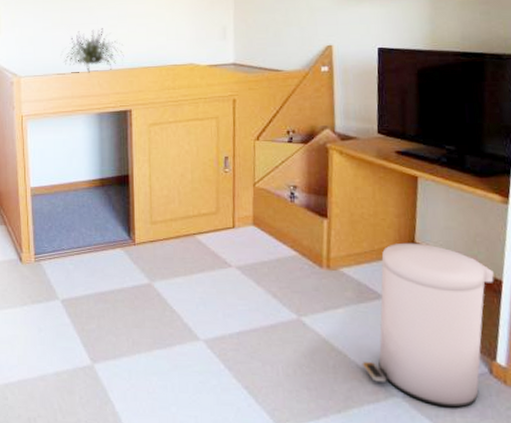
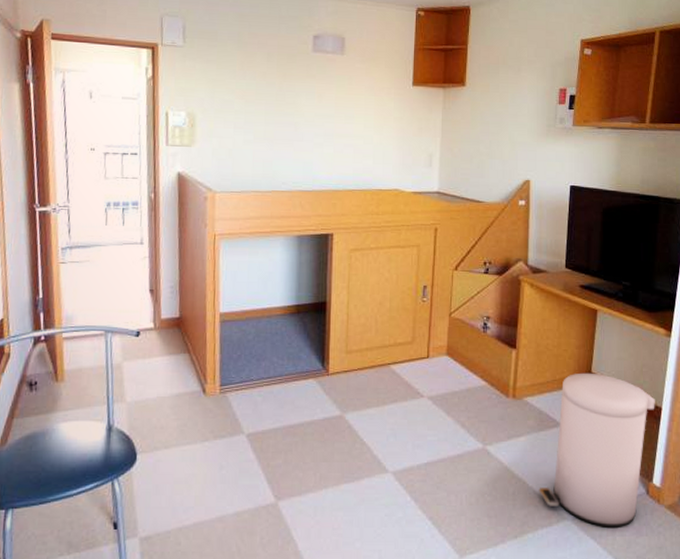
plant: present [60,28,124,73] -> none [261,146,329,192]

